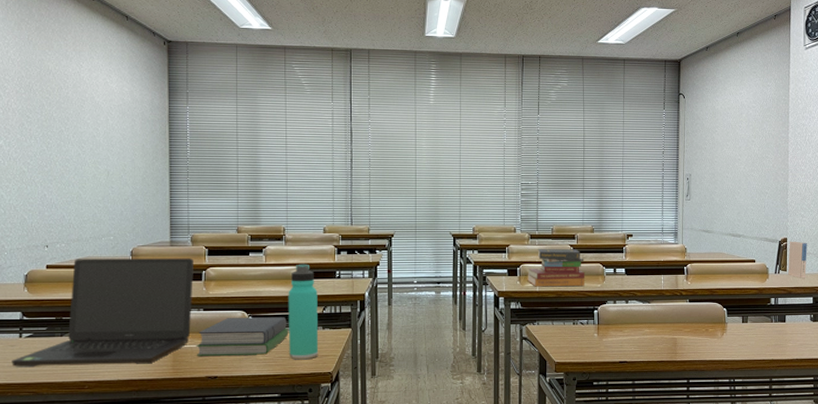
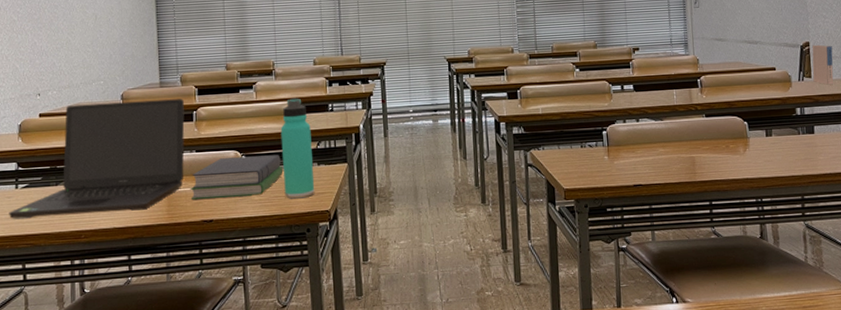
books: present [527,249,586,287] -> none [528,67,591,110]

